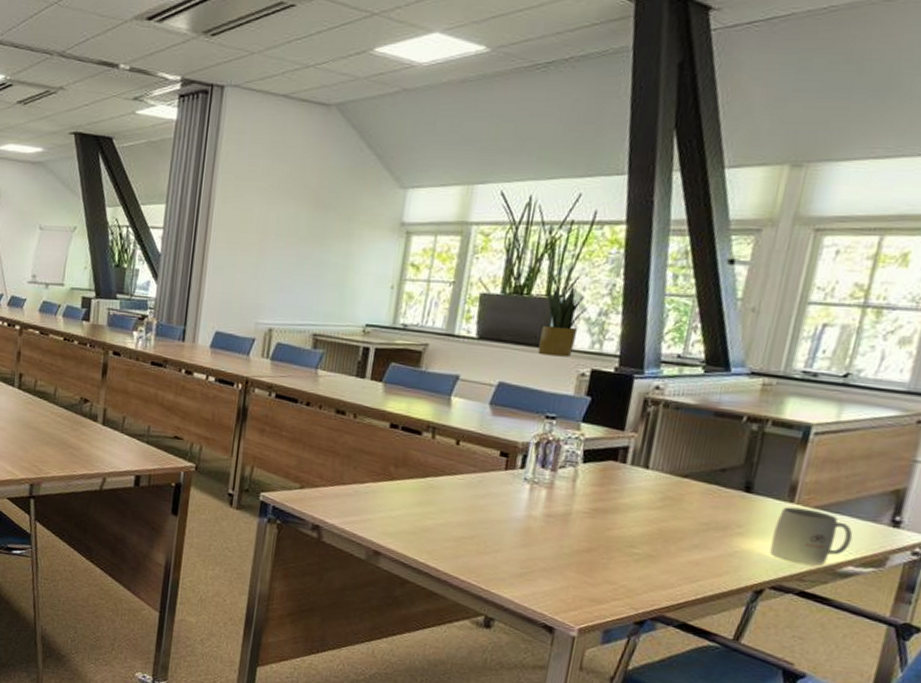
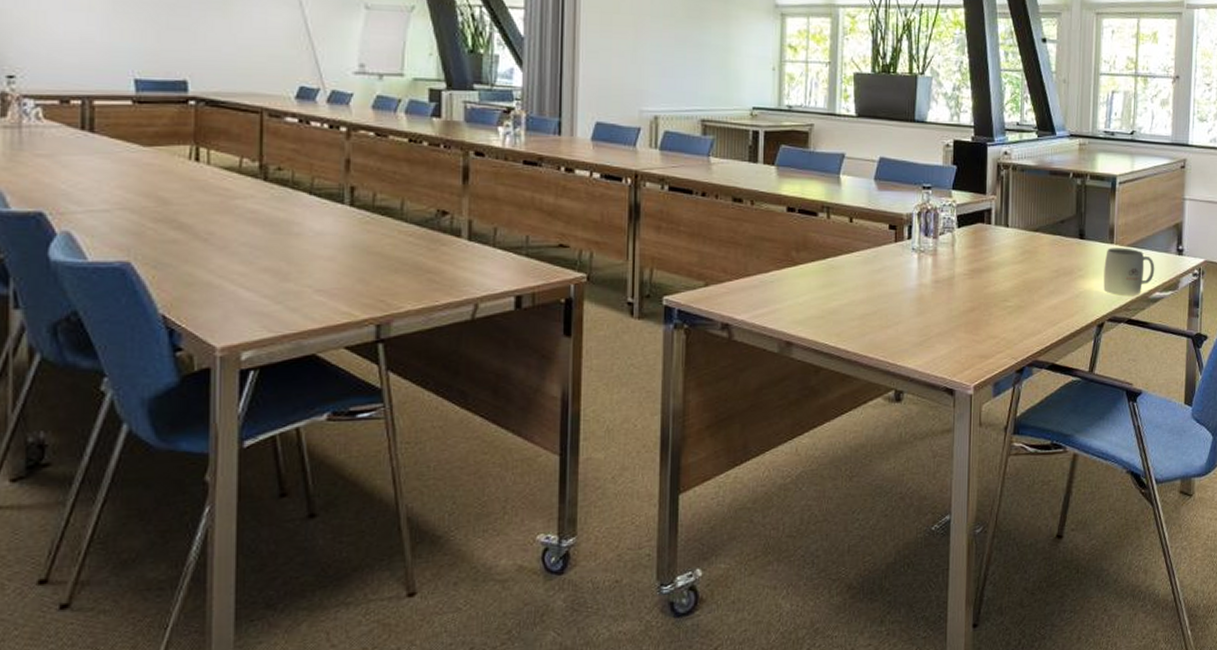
planter: present [537,284,587,357] -> none [909,62,943,130]

